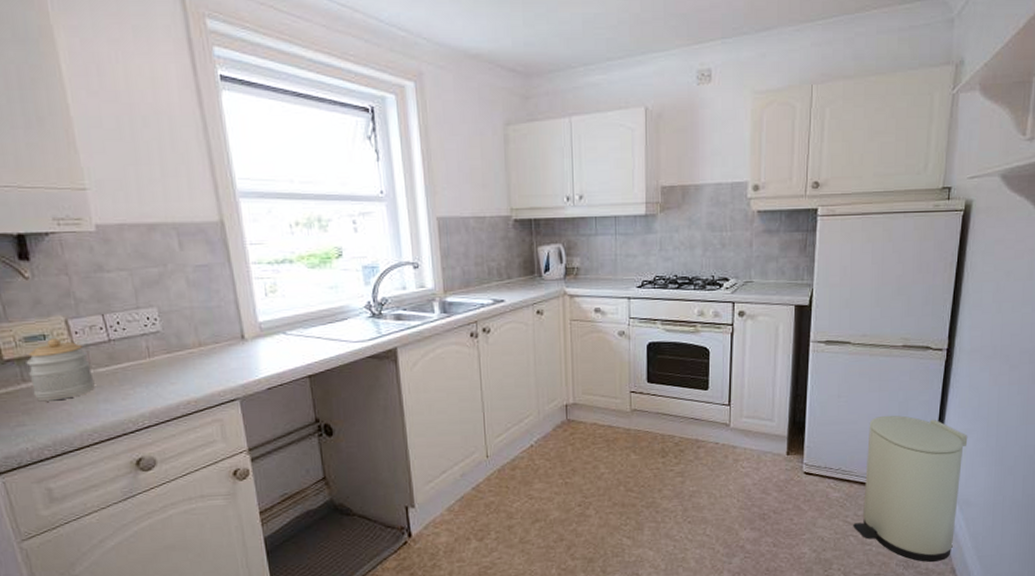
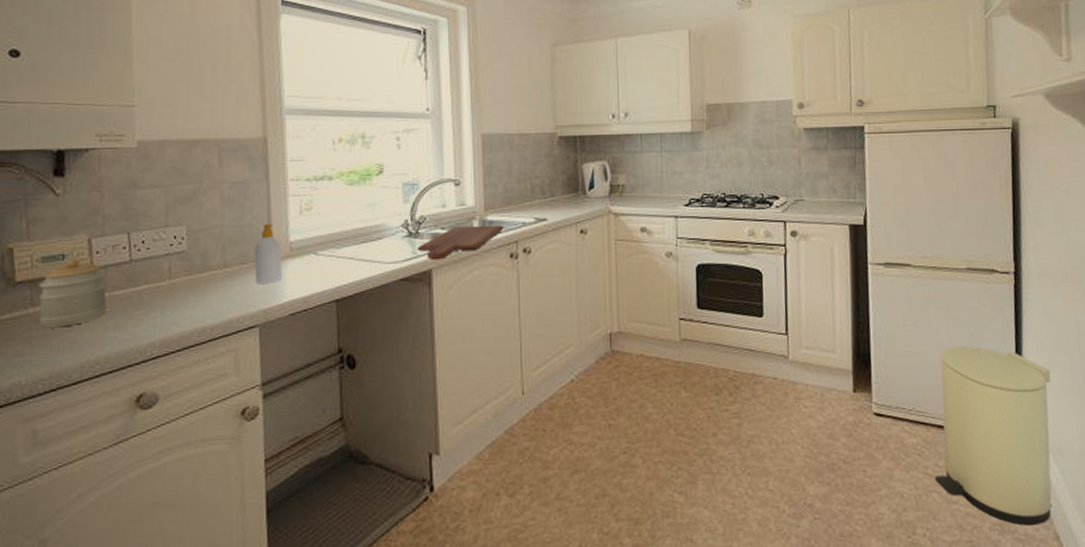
soap bottle: none [225,305,255,362] -> present [254,223,282,285]
cutting board: none [381,306,464,338] -> present [417,224,504,259]

